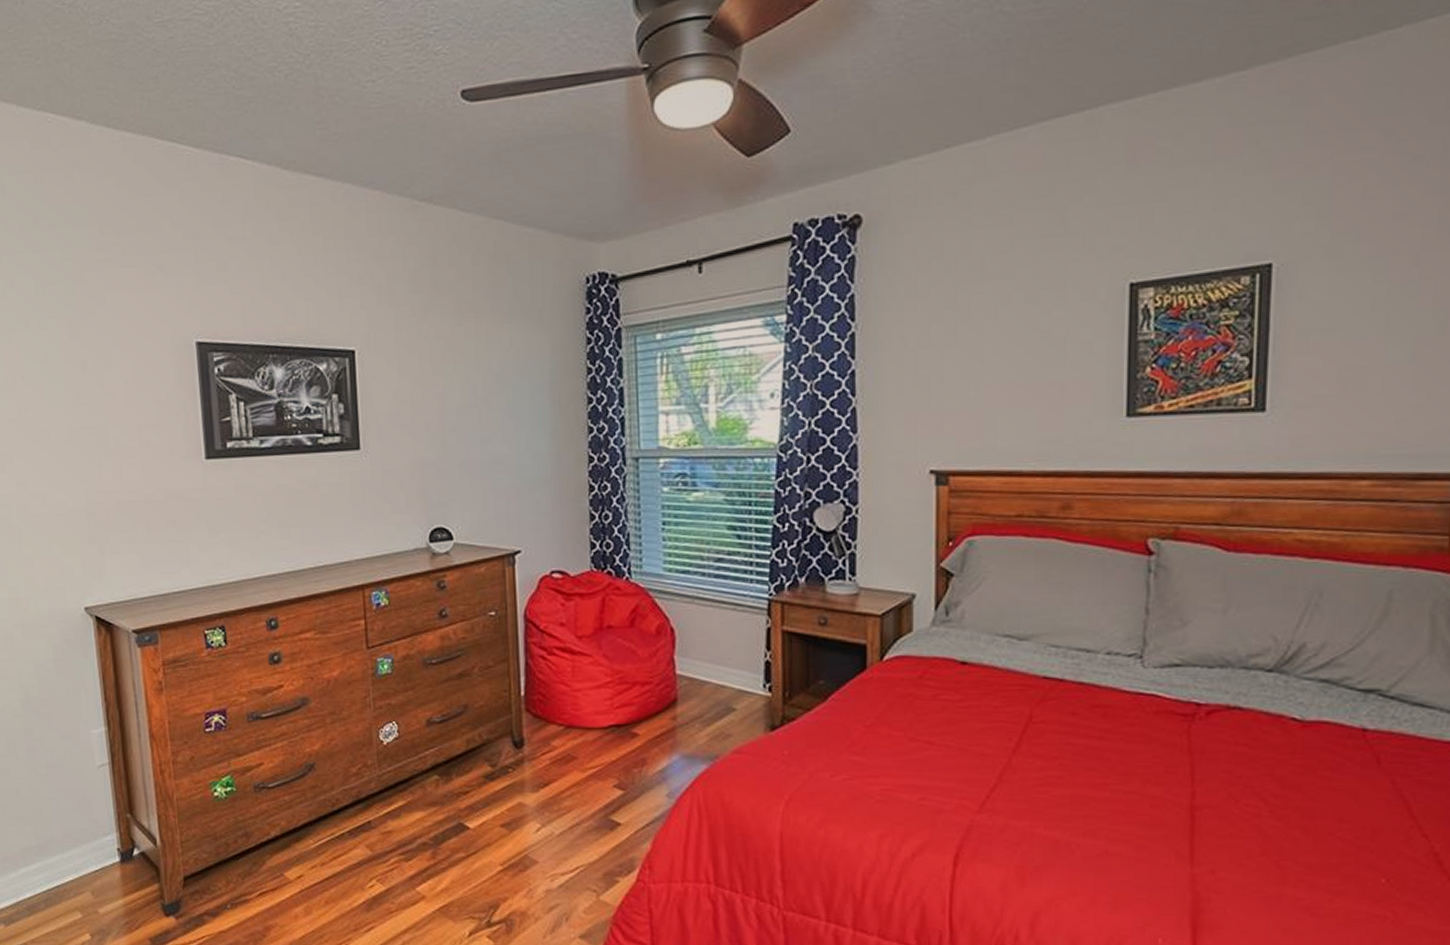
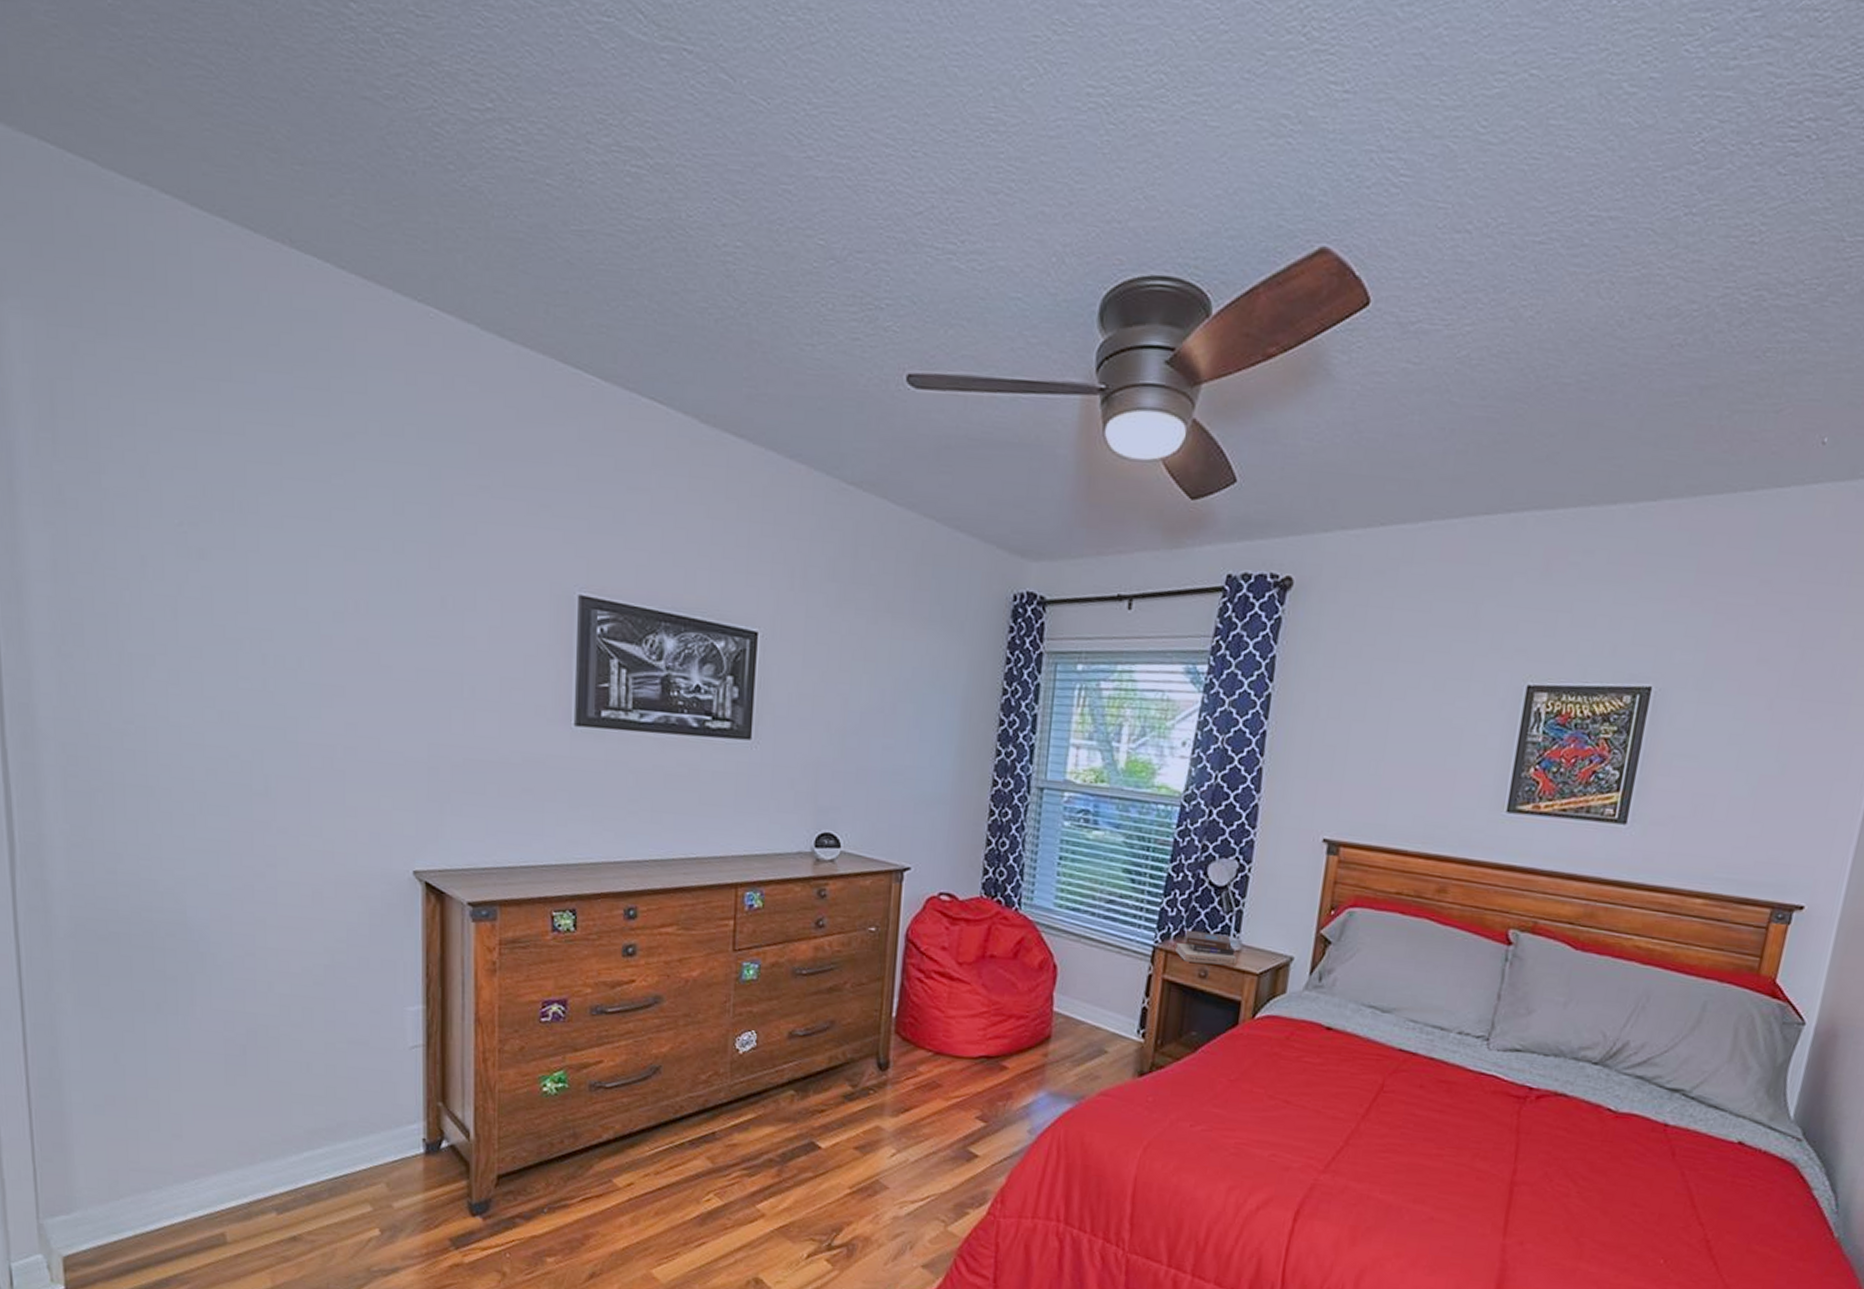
books: none [791,578,857,611] -> present [1175,929,1238,966]

